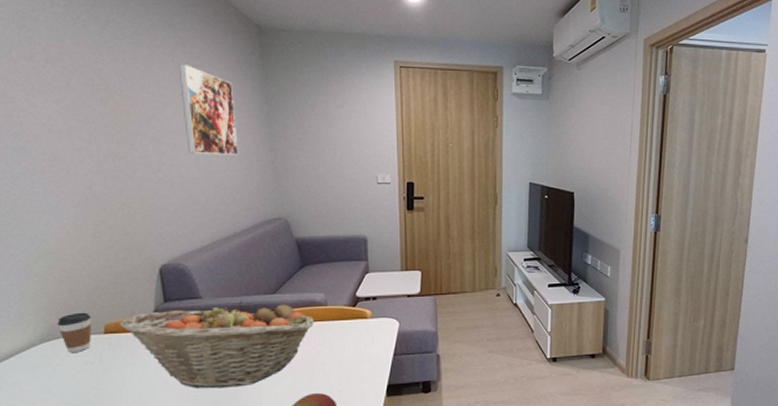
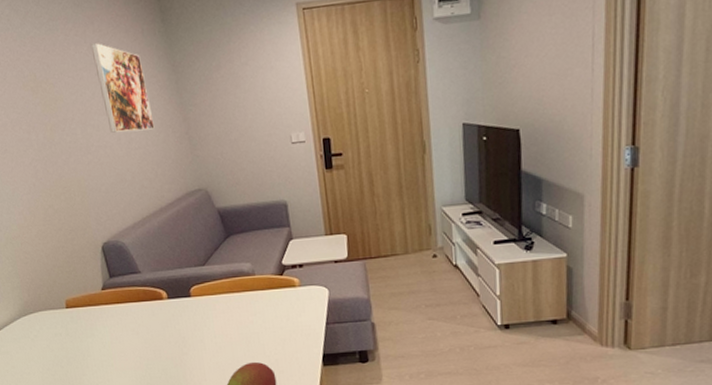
coffee cup: present [57,312,92,352] -> none [29,289,58,325]
fruit basket: present [119,300,315,389] -> none [76,273,245,358]

